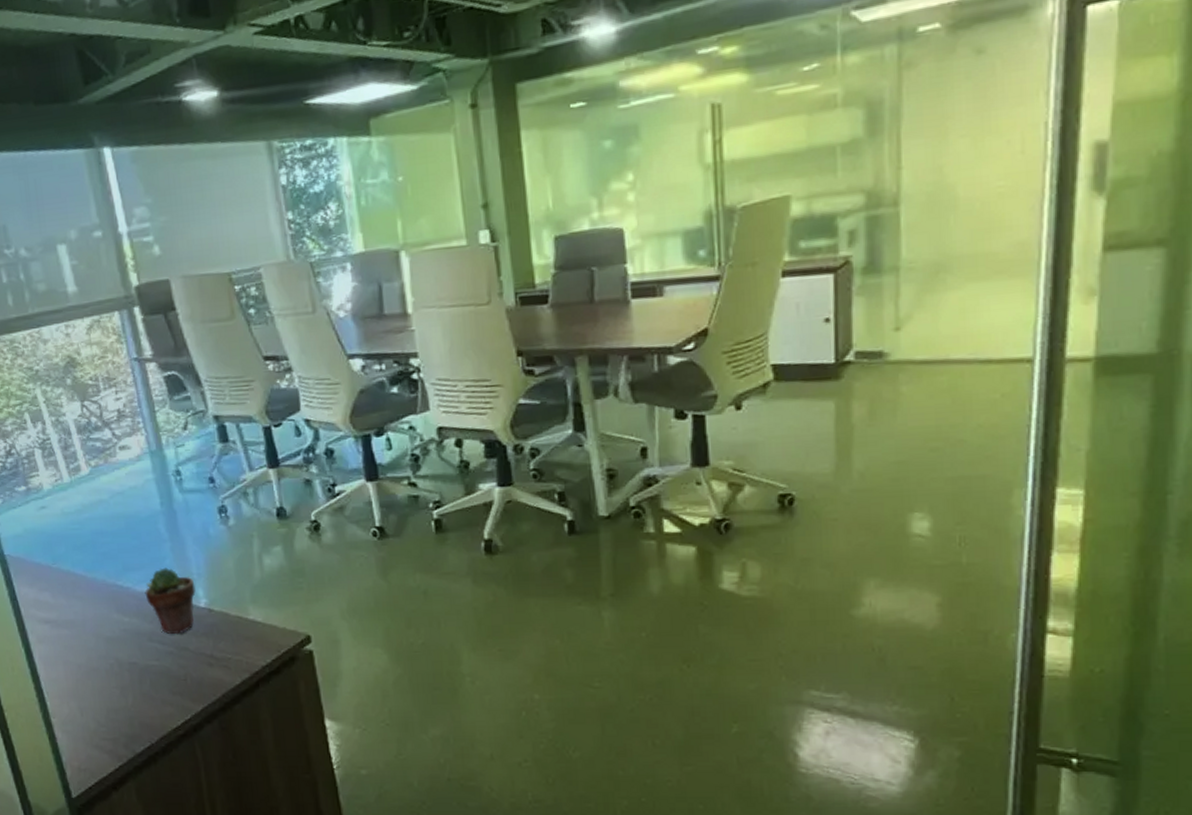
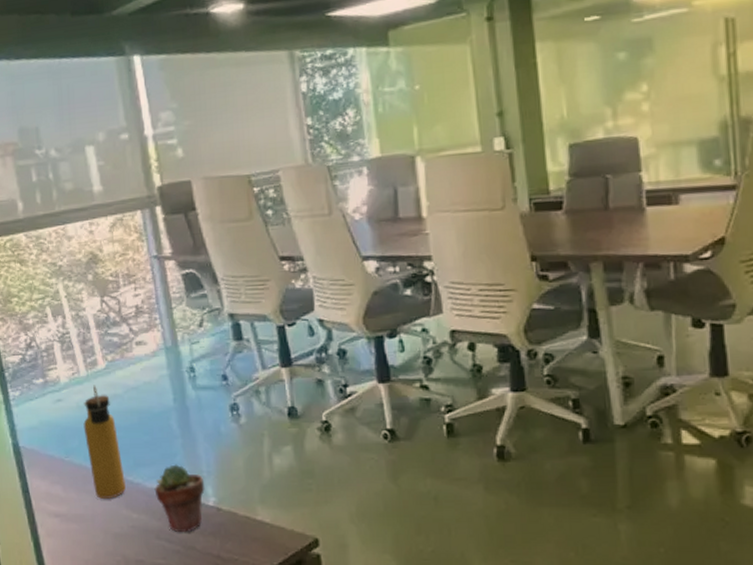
water bottle: none [68,491,116,604] -> present [83,385,126,499]

